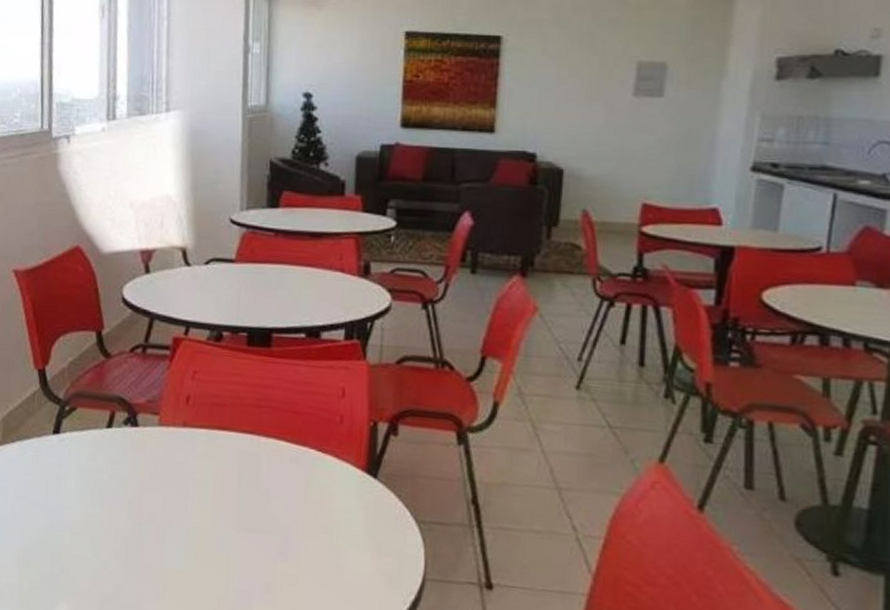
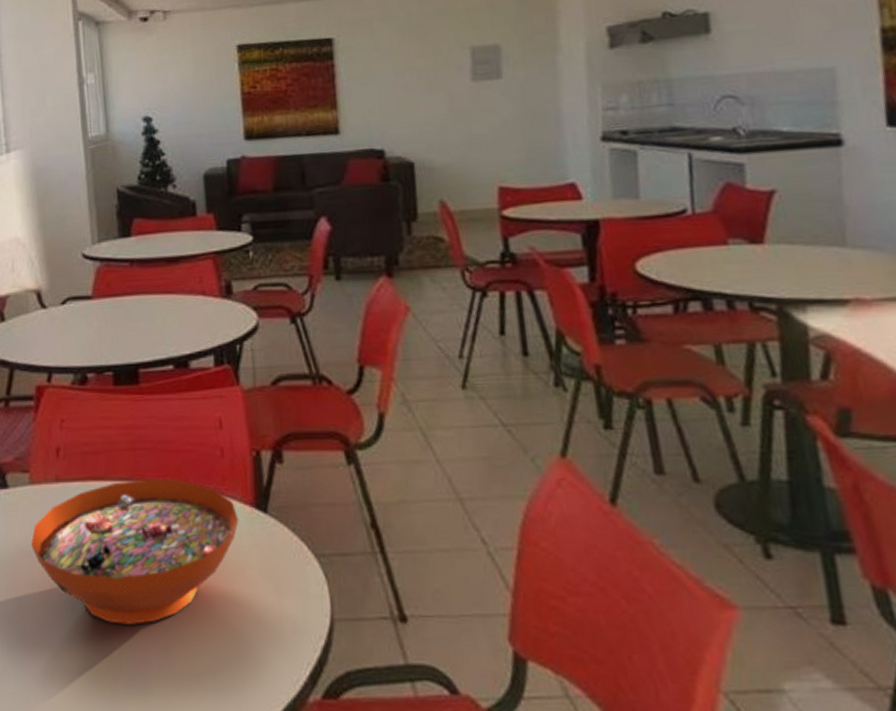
decorative bowl: none [155,434,350,561] -> present [31,478,239,625]

